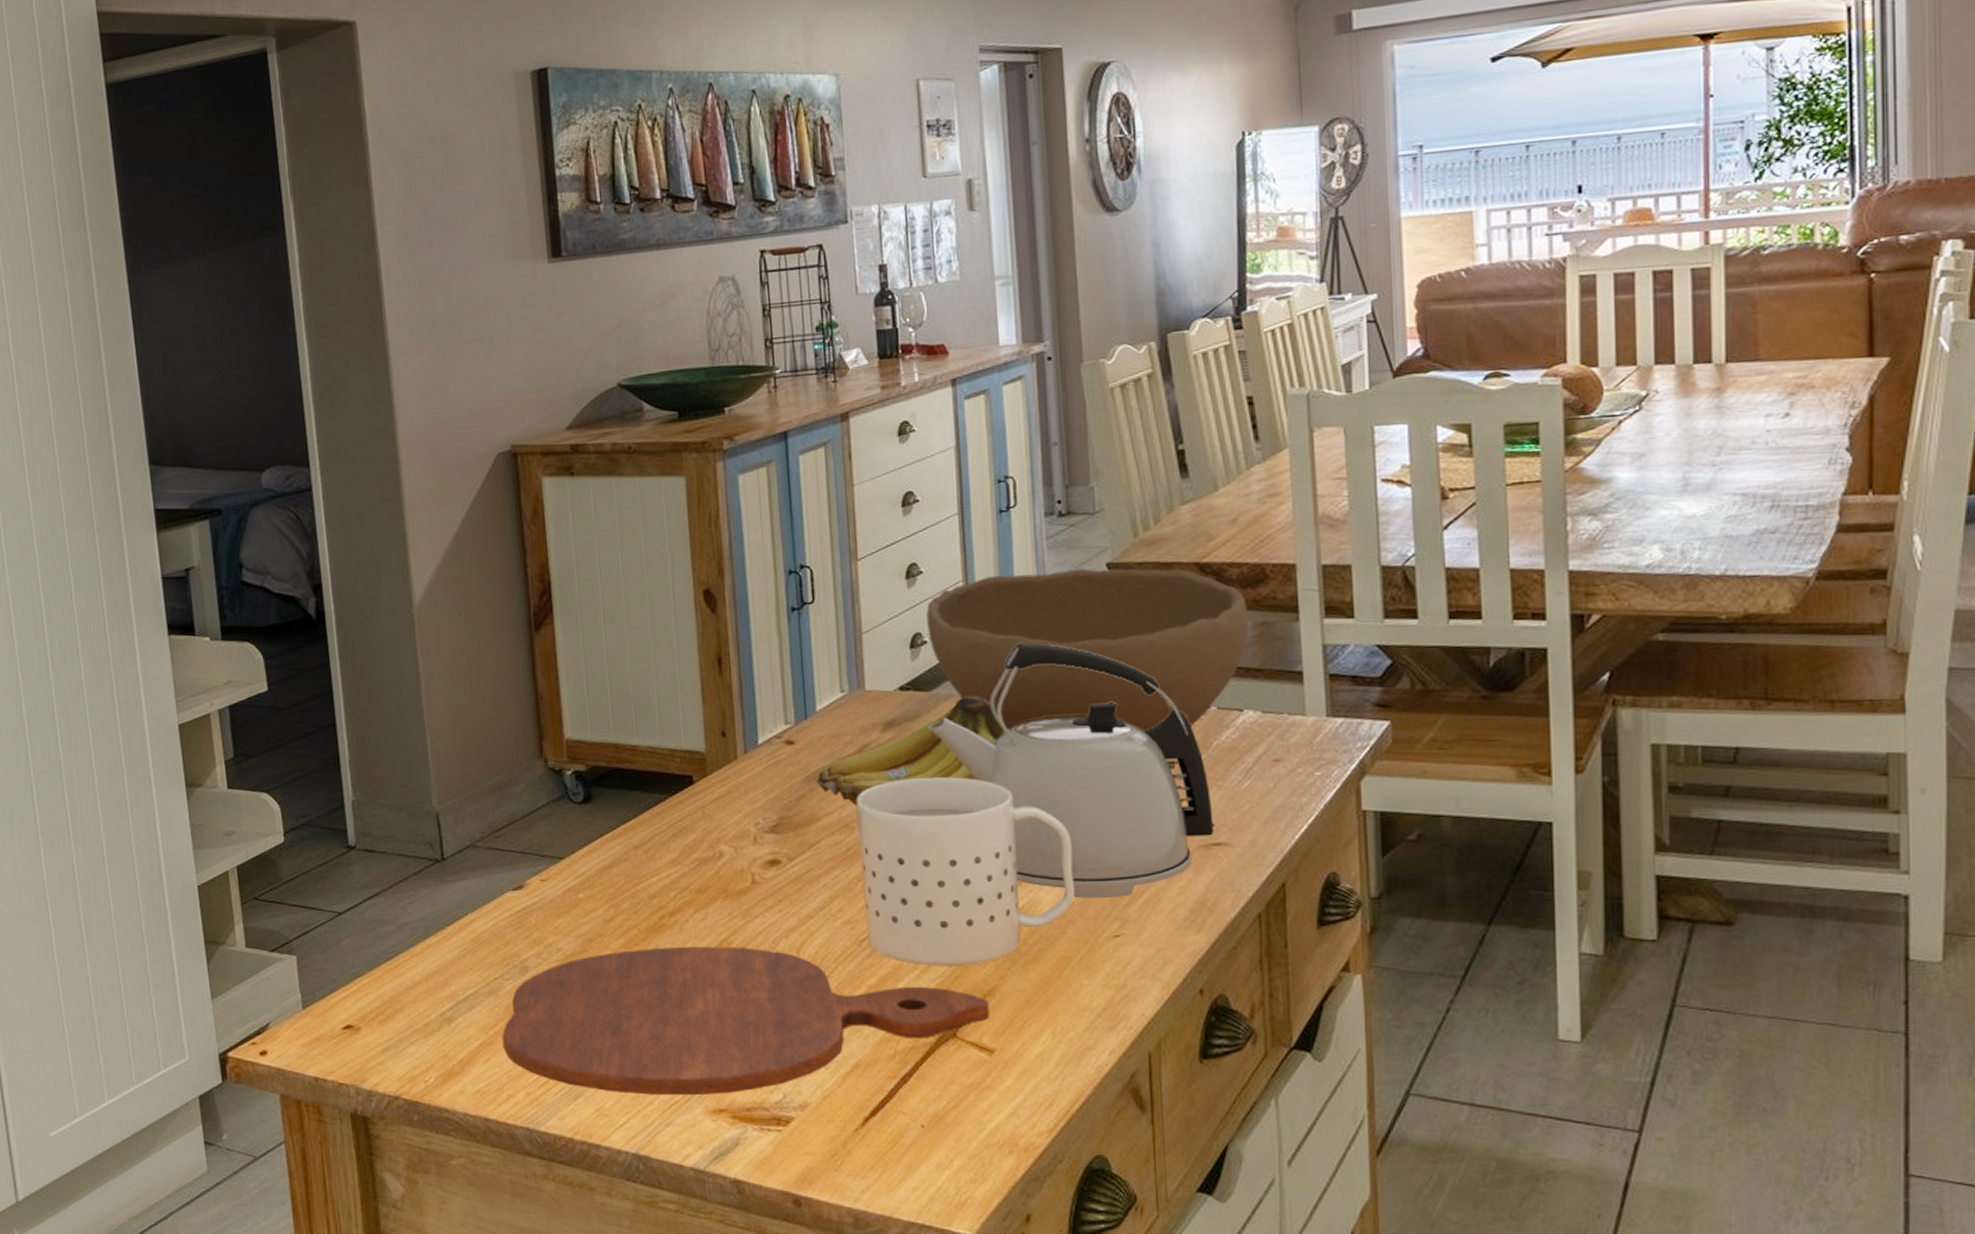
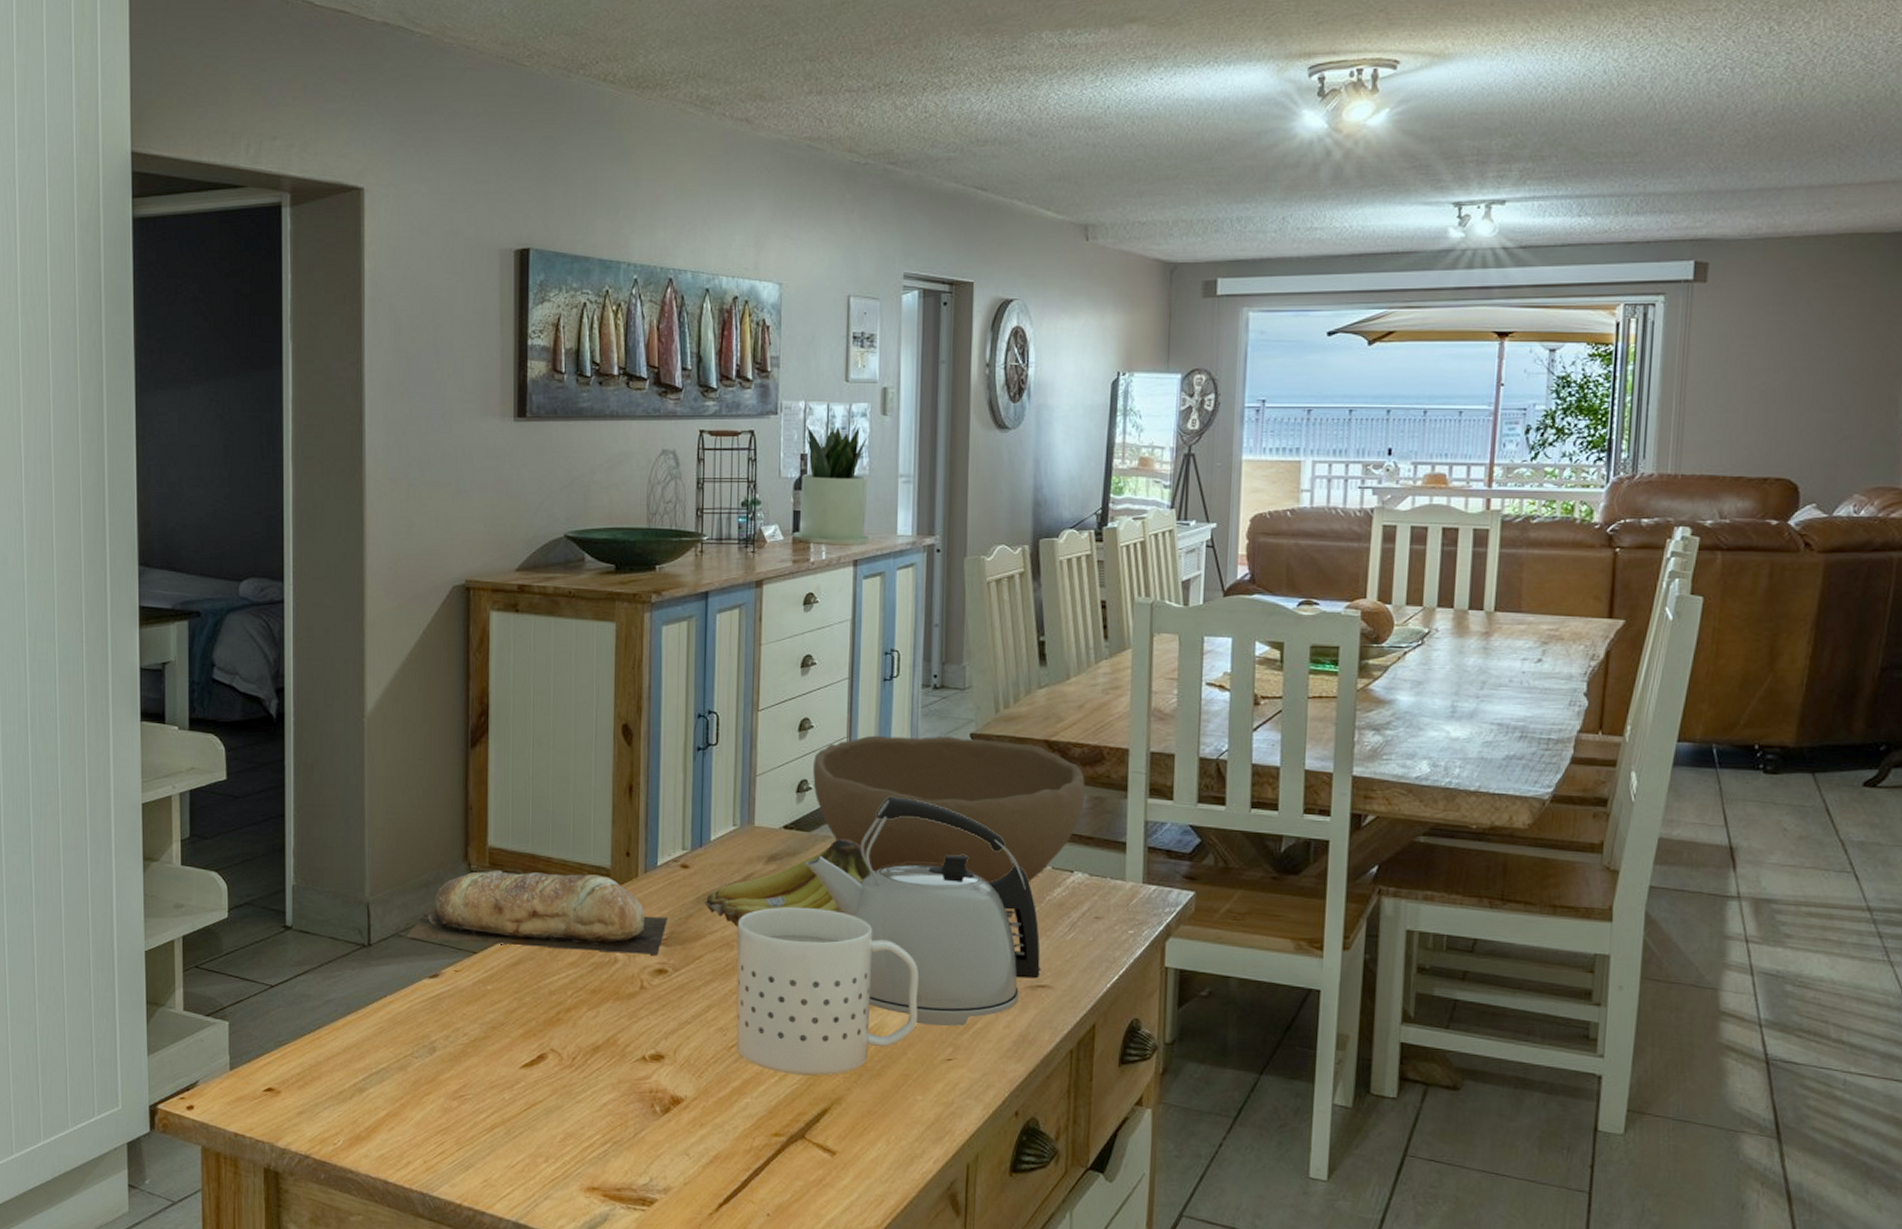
bread loaf: none [483,760,776,849] -> present [406,871,667,955]
cutting board: present [501,946,990,1096] -> none [406,1039,836,1175]
planter: none [877,227,969,366] -> present [791,427,871,546]

